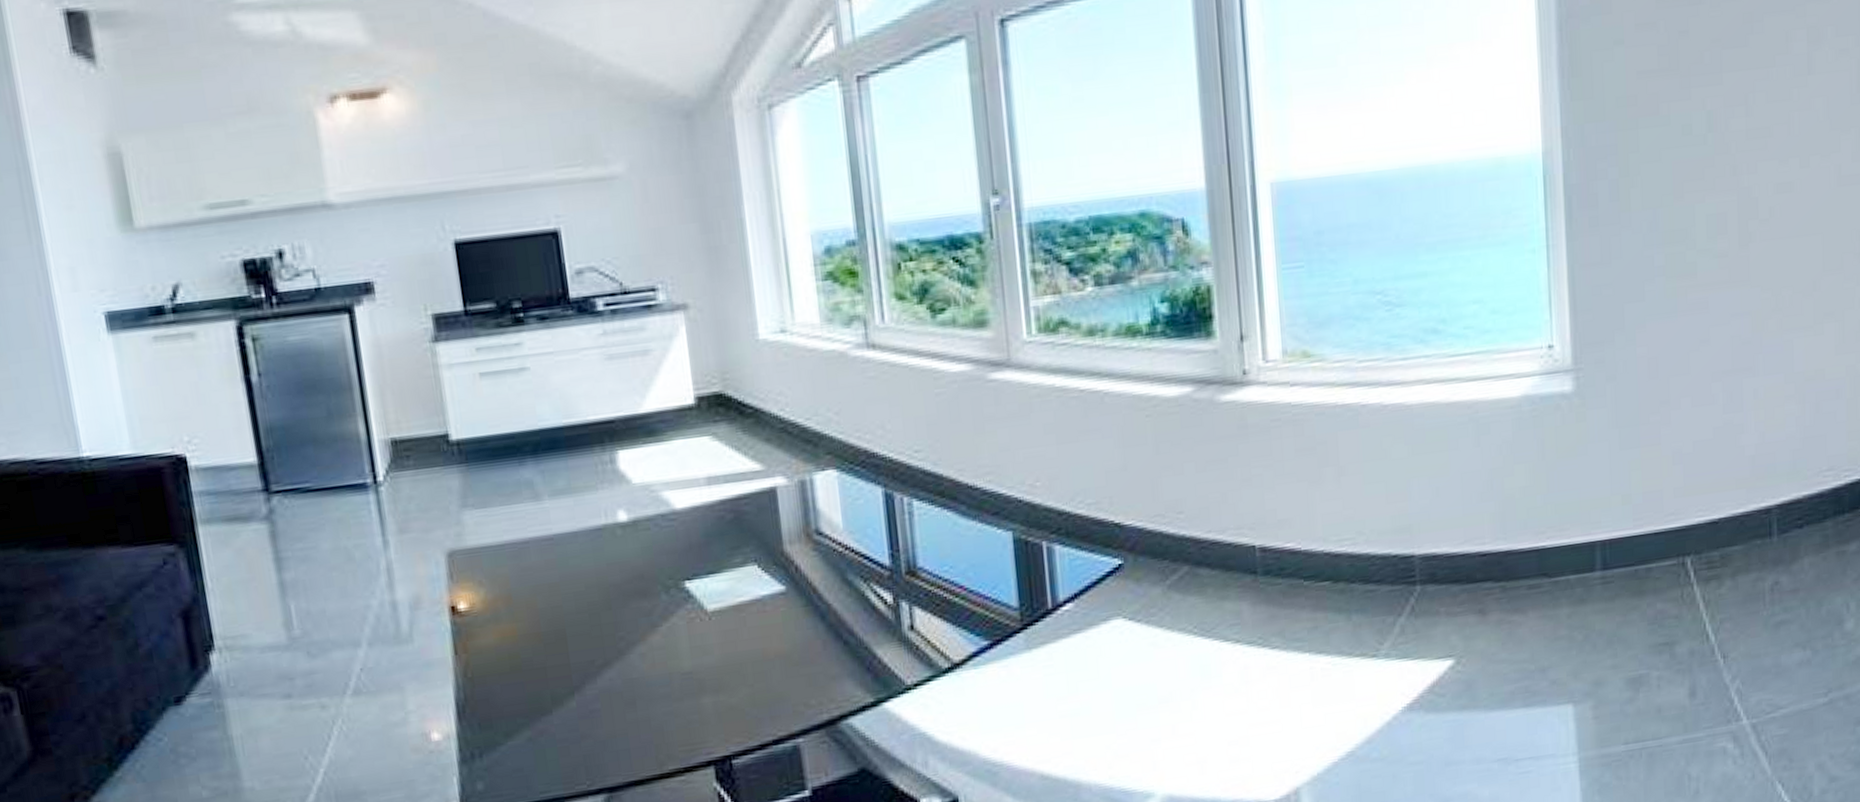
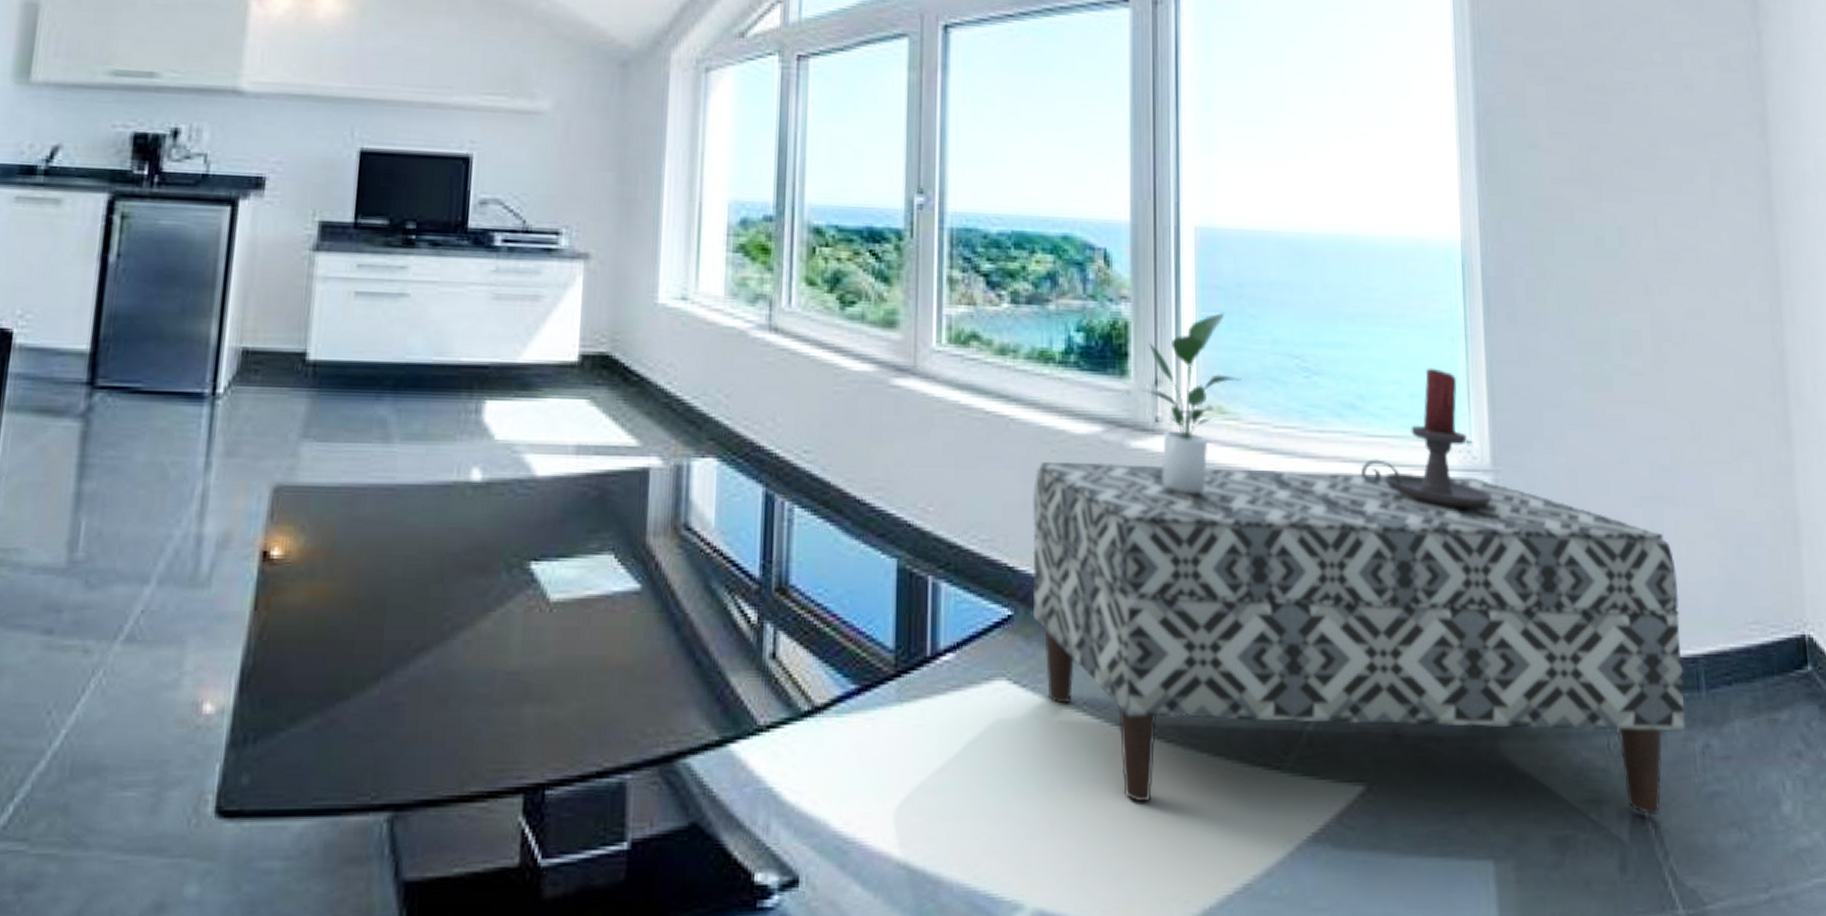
bench: none [1132,378,1757,700] -> present [1032,462,1686,816]
potted plant: none [1228,260,1325,436] -> present [1142,311,1242,494]
candle holder: none [1443,282,1573,409] -> present [1360,367,1492,508]

